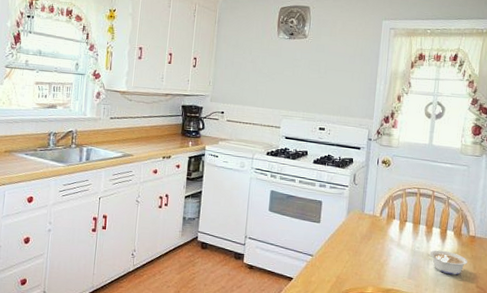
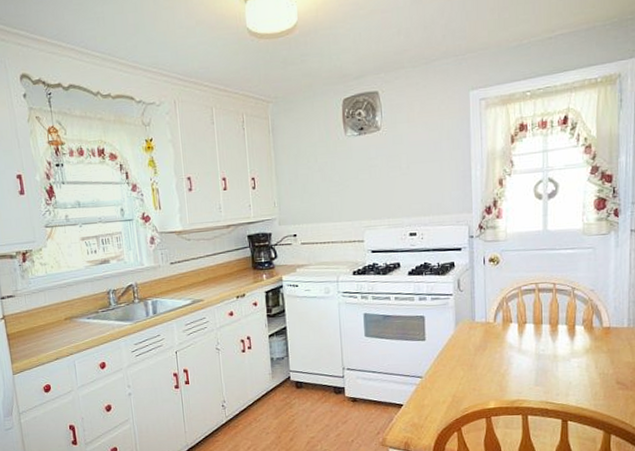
legume: present [427,250,467,275] -> none [555,348,603,375]

